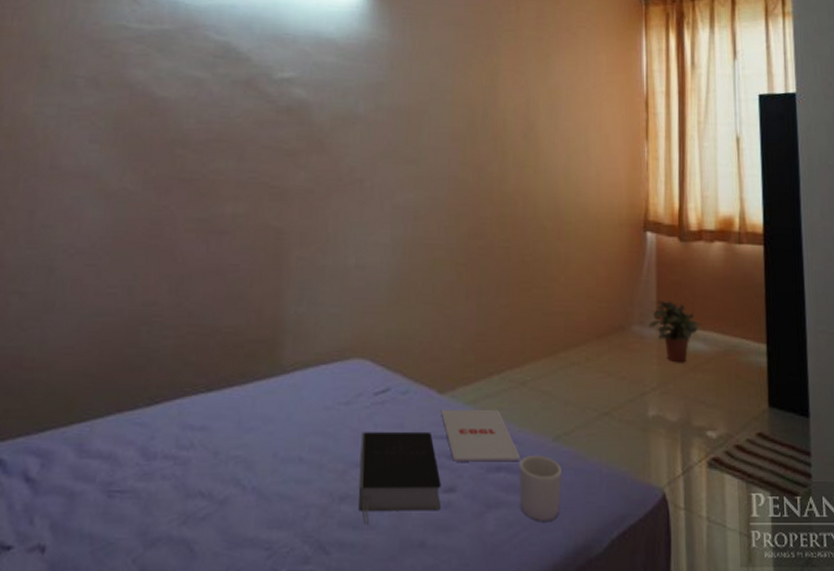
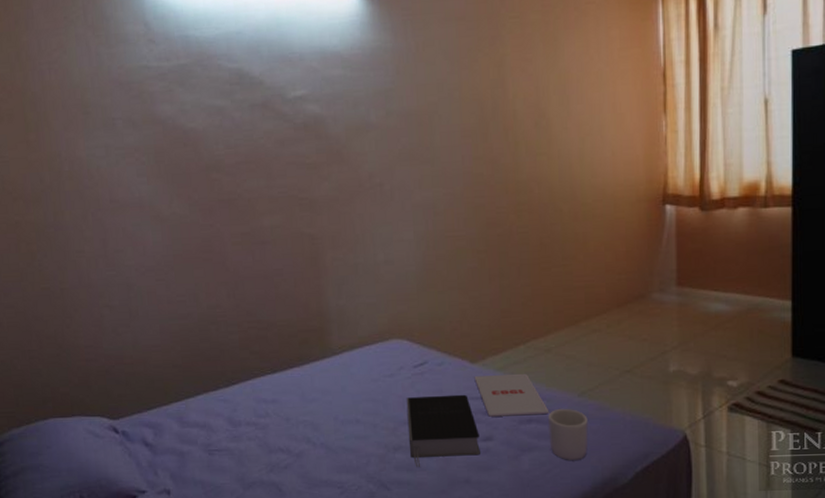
potted plant: present [648,301,702,363] -> none [668,268,724,324]

